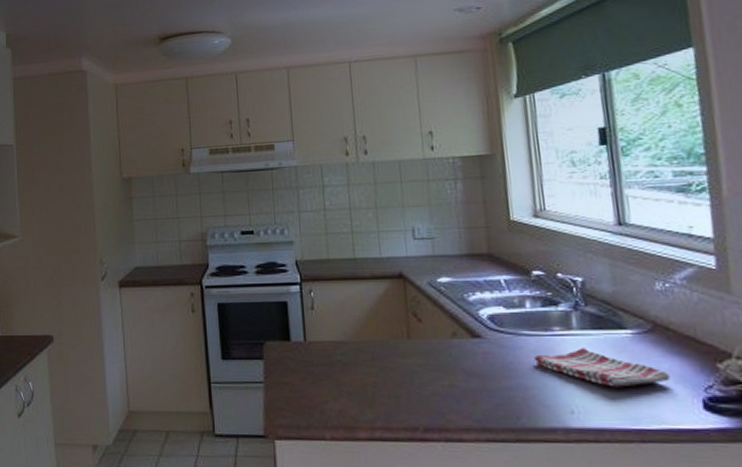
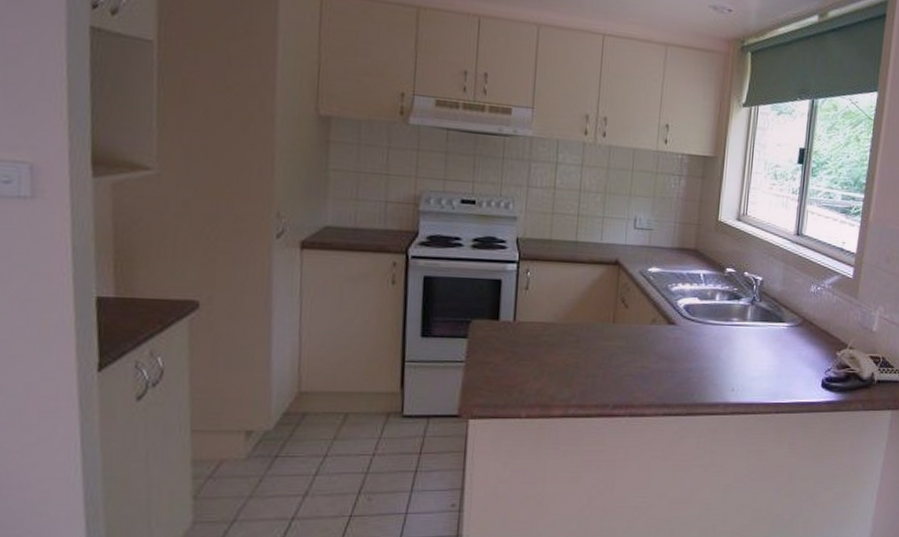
dish towel: present [534,348,670,388] -> none [714,336,805,370]

